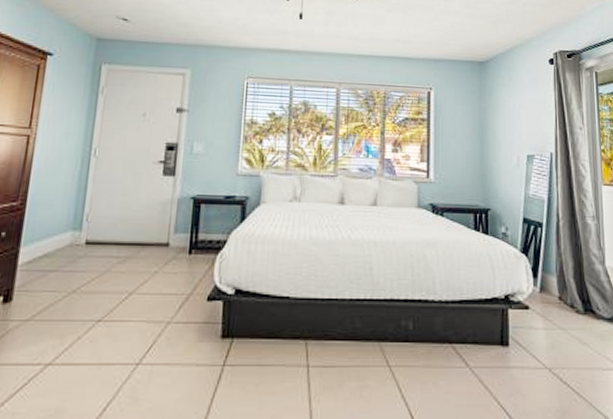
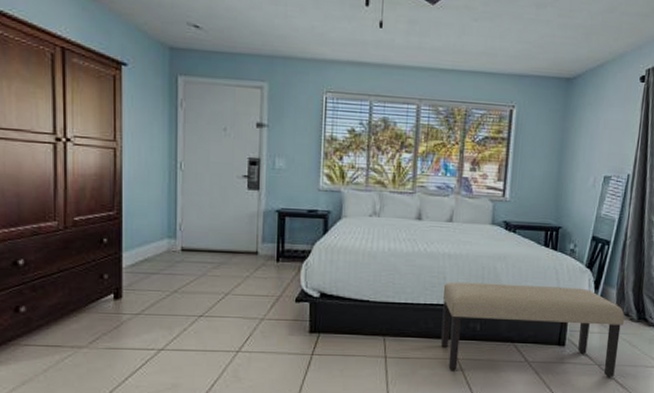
bench: none [370,272,570,384] -> present [440,282,625,377]

